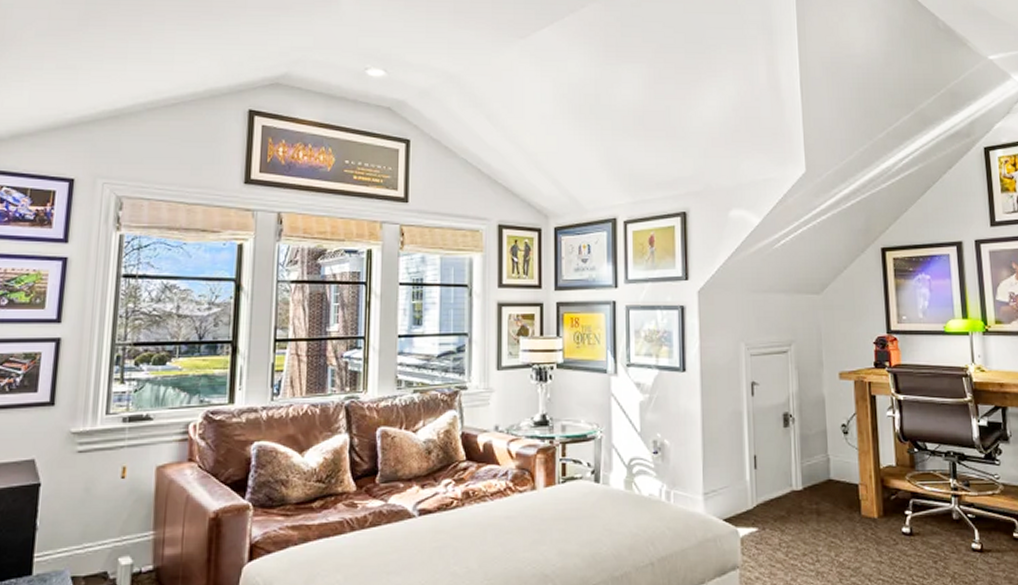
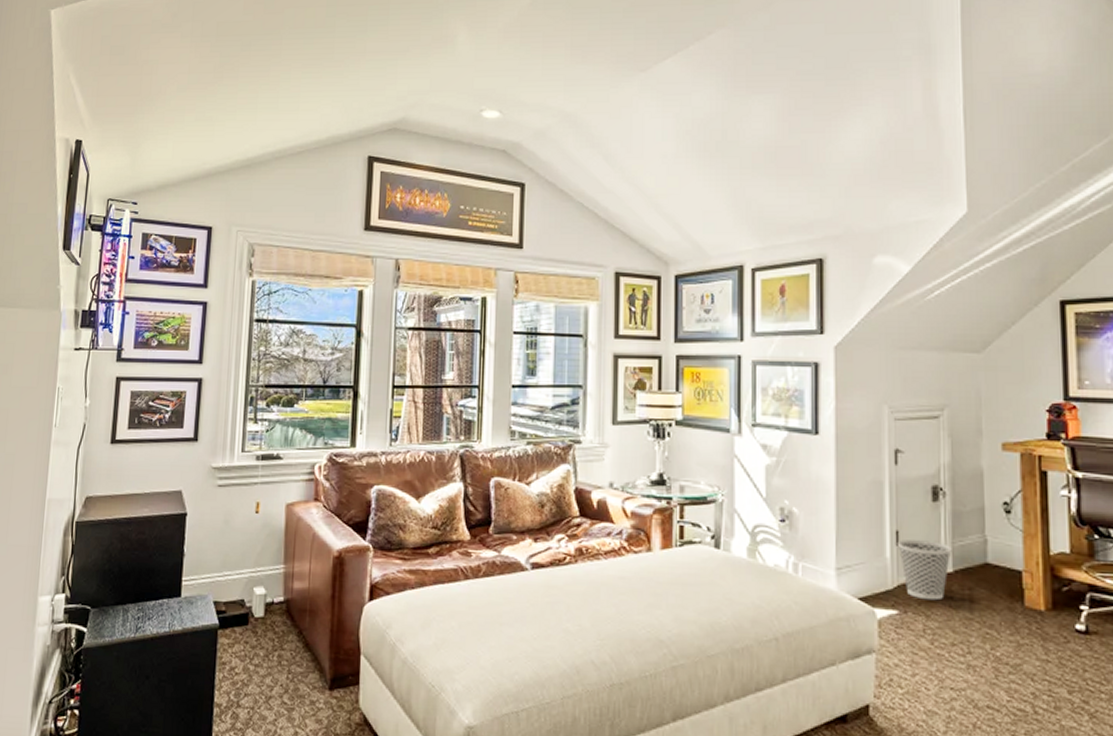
wastebasket: none [755,463,801,517] -> present [896,540,952,601]

